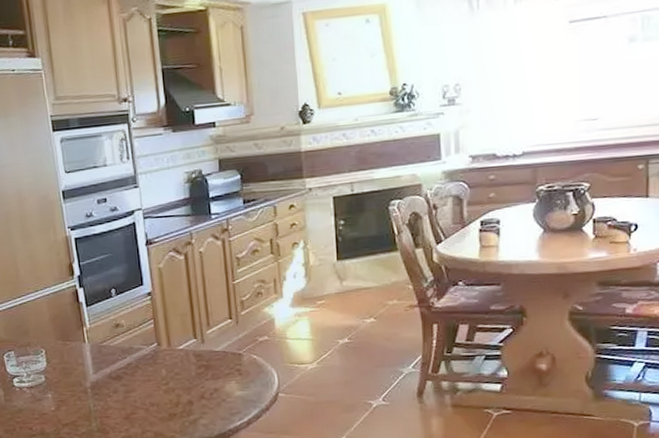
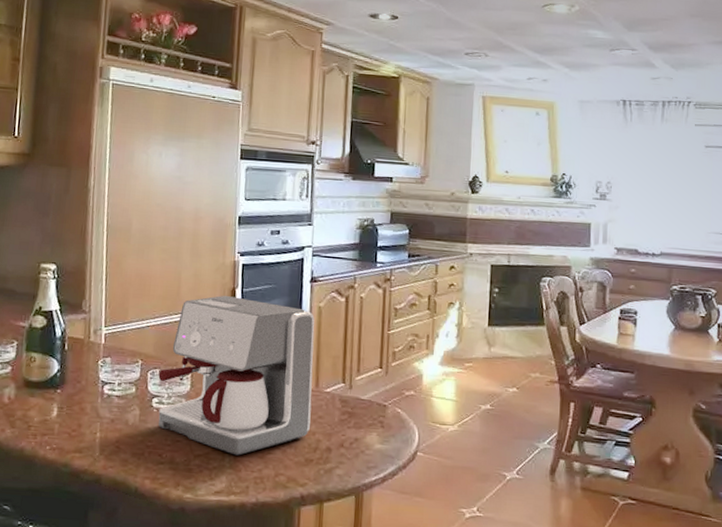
coffee maker: none [14,271,169,420] -> present [158,295,315,456]

